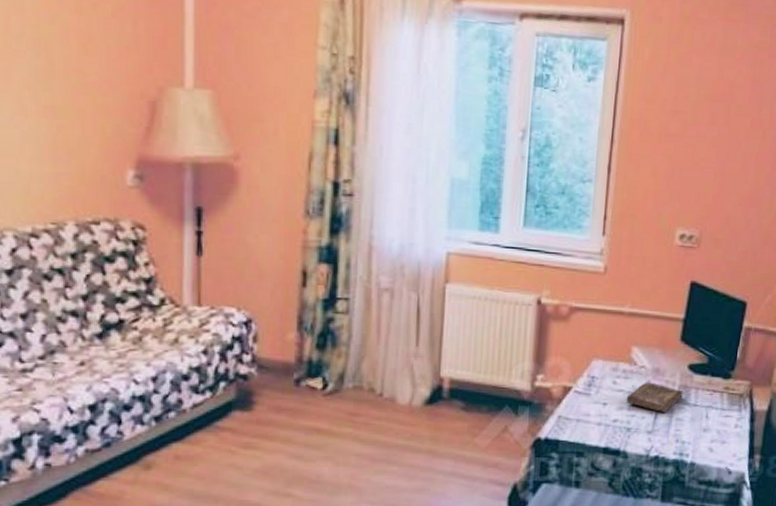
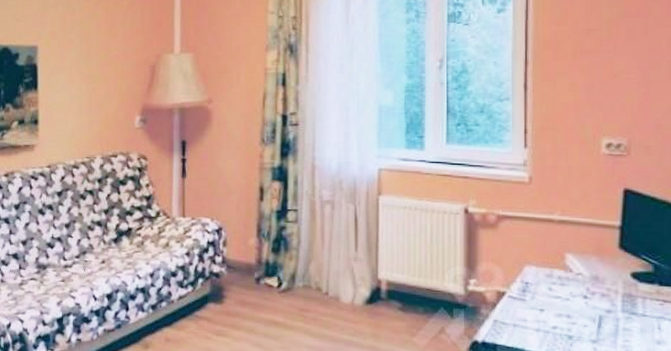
book: present [626,382,683,412] -> none [564,289,628,321]

